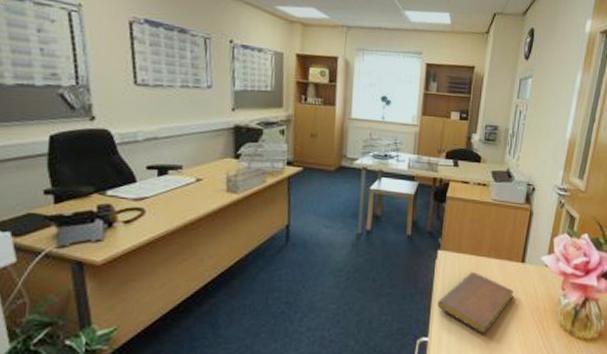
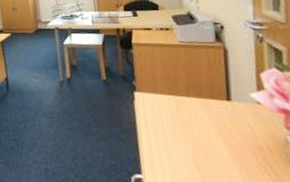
notebook: present [437,271,514,334] -> none [144,110,227,174]

